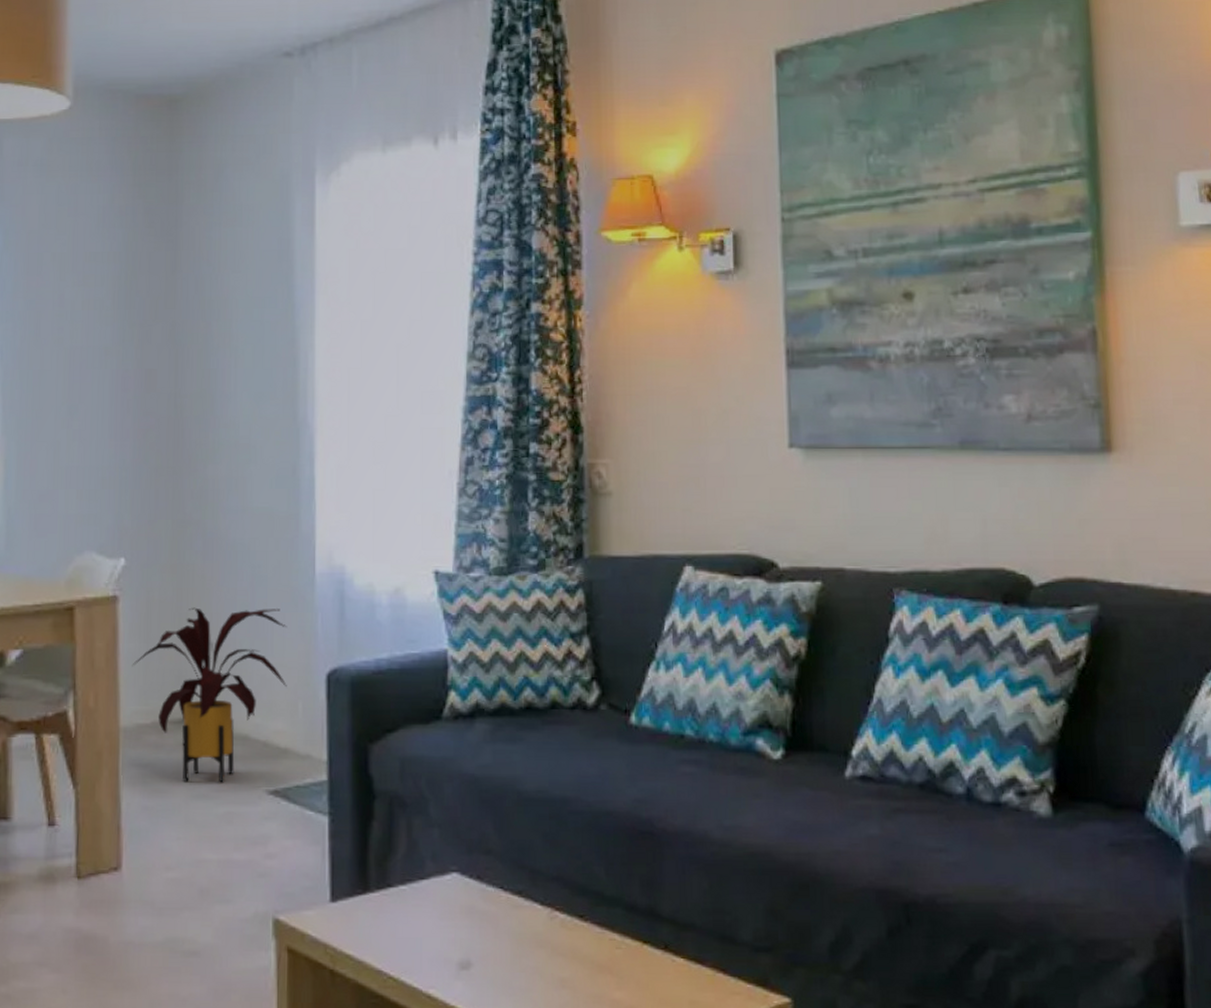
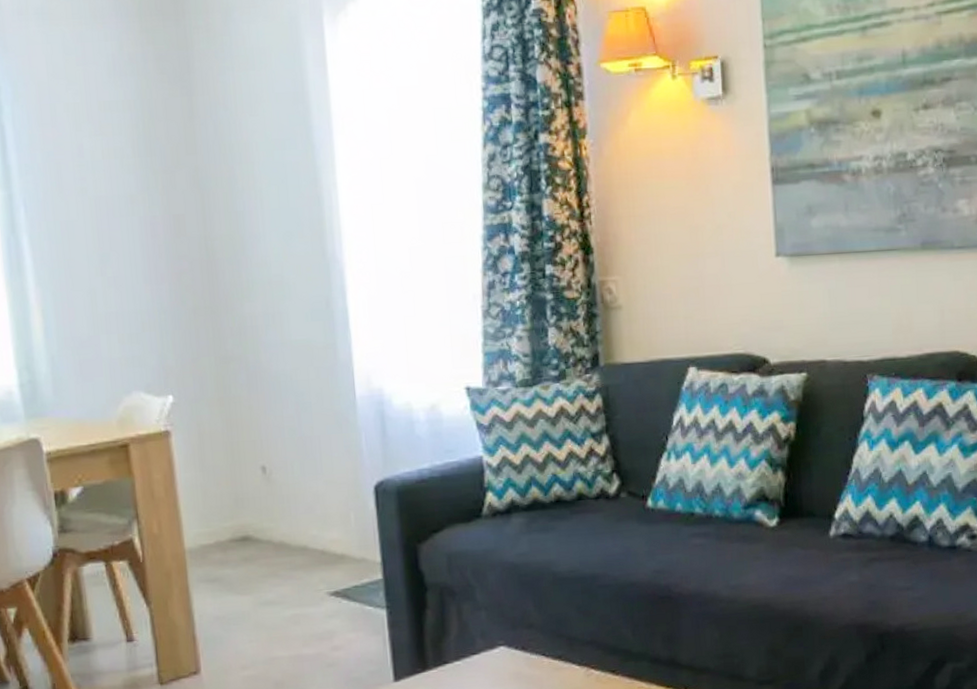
house plant: present [132,607,288,783] -> none [190,431,339,592]

